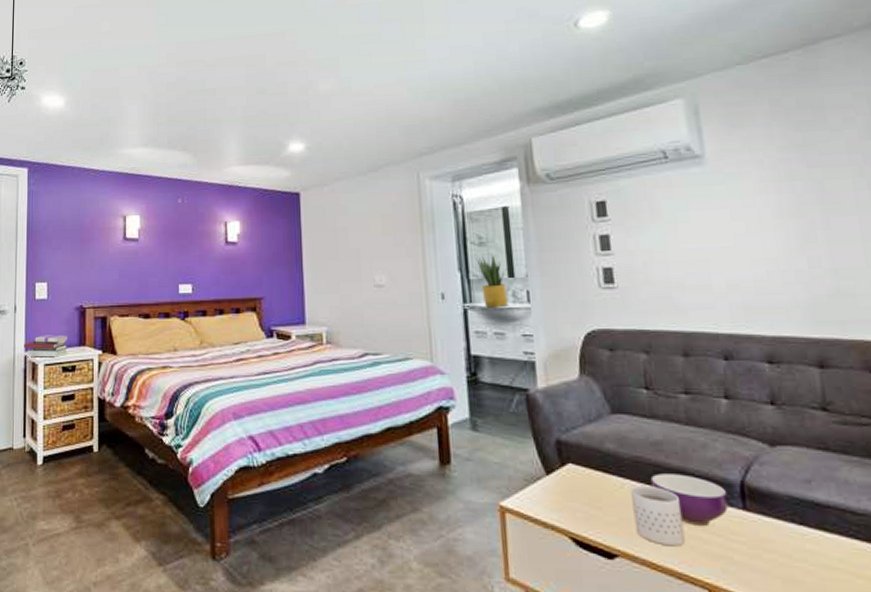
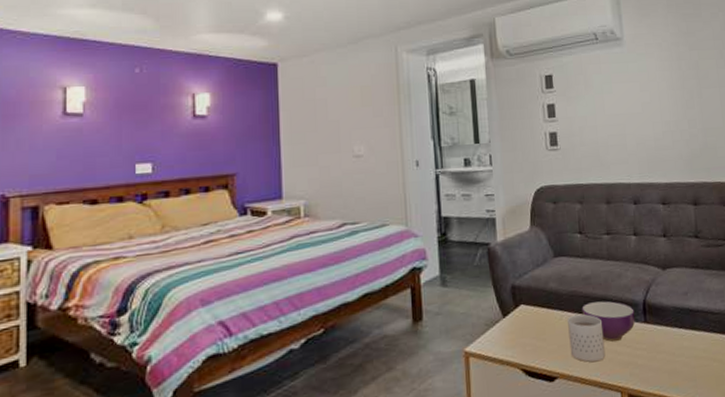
planter: present [476,253,509,308] -> none [447,122,475,173]

